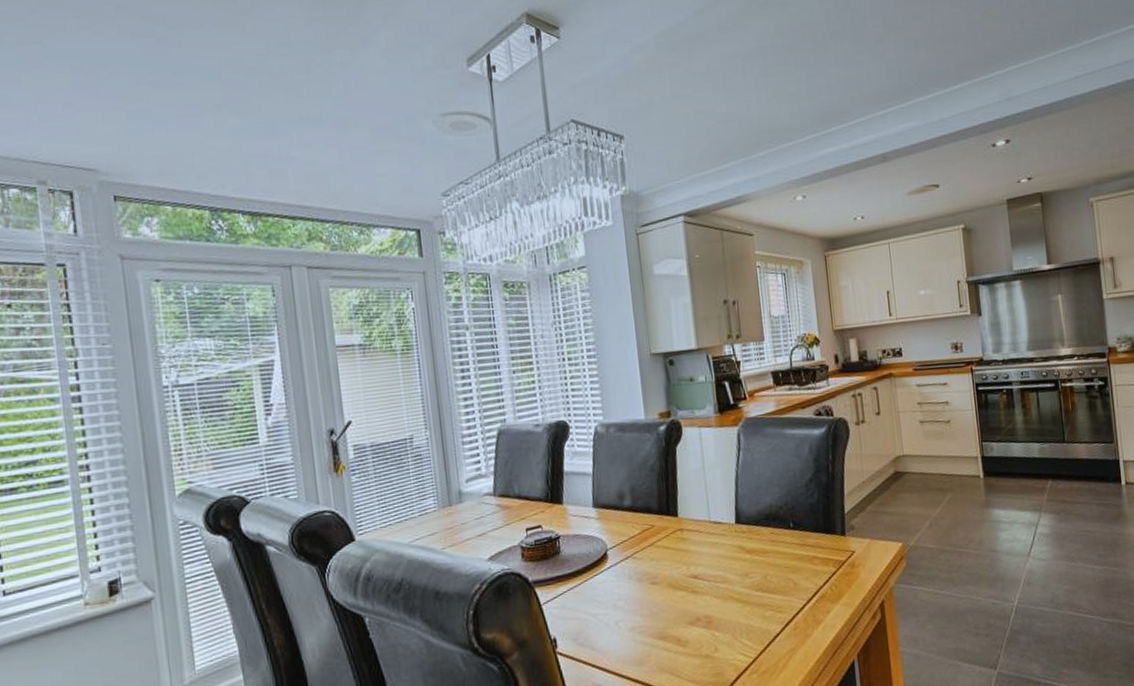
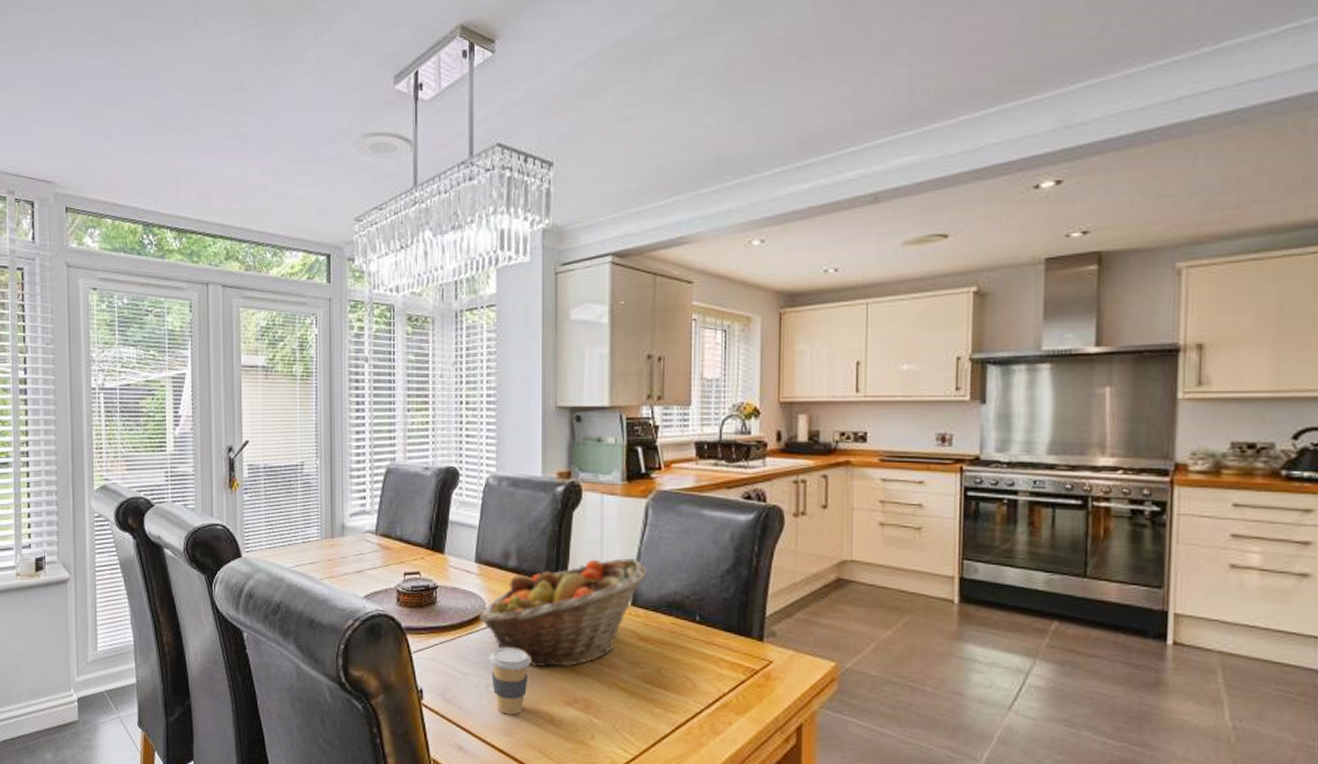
fruit basket: none [601,481,745,596] -> present [479,558,647,668]
coffee cup: none [615,581,655,646] -> present [489,647,531,715]

